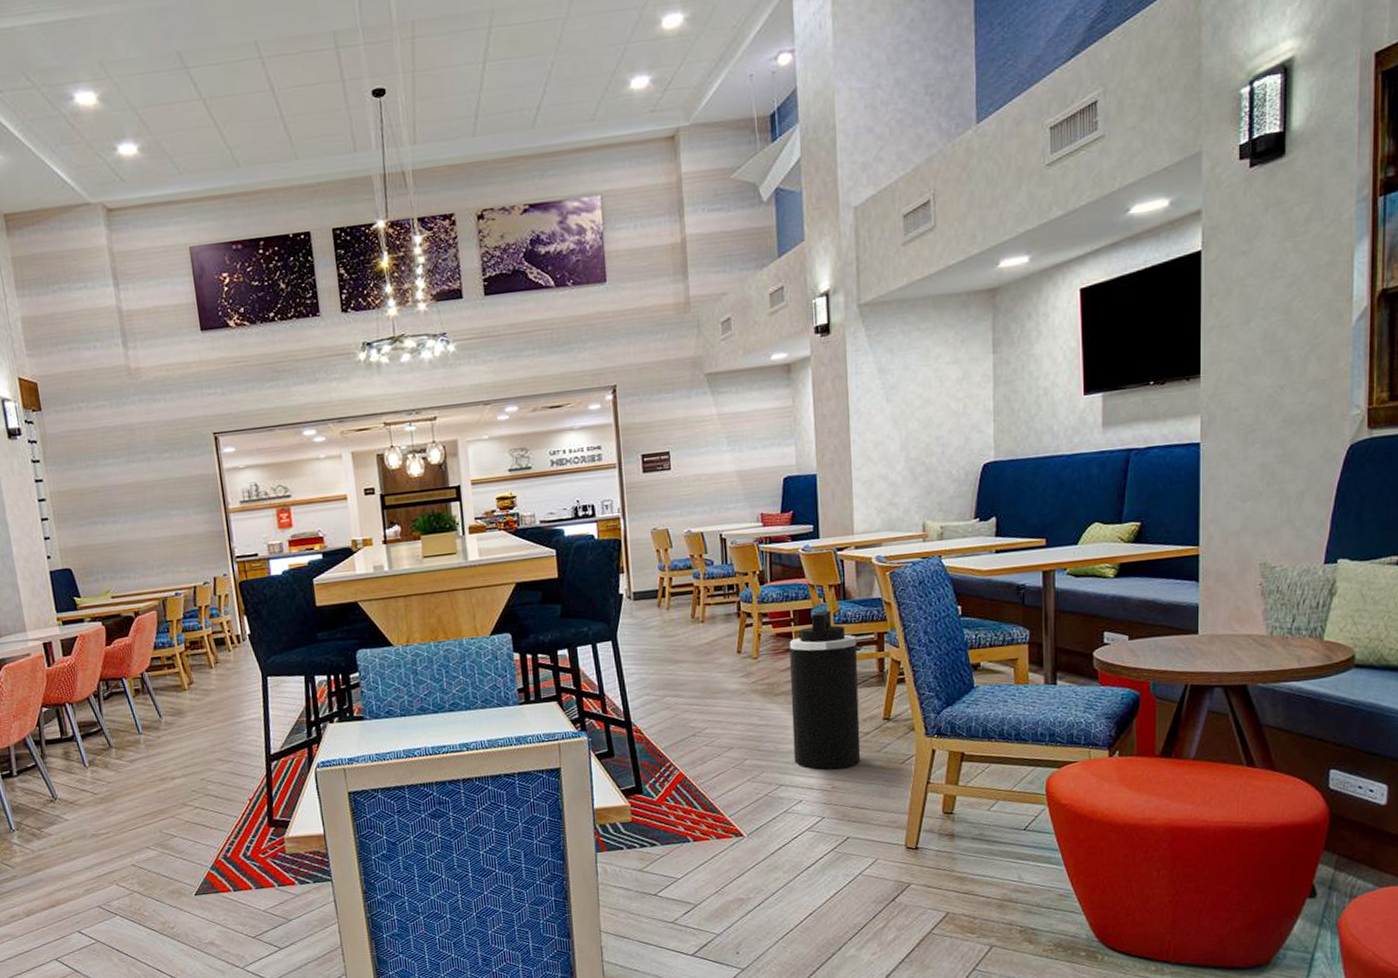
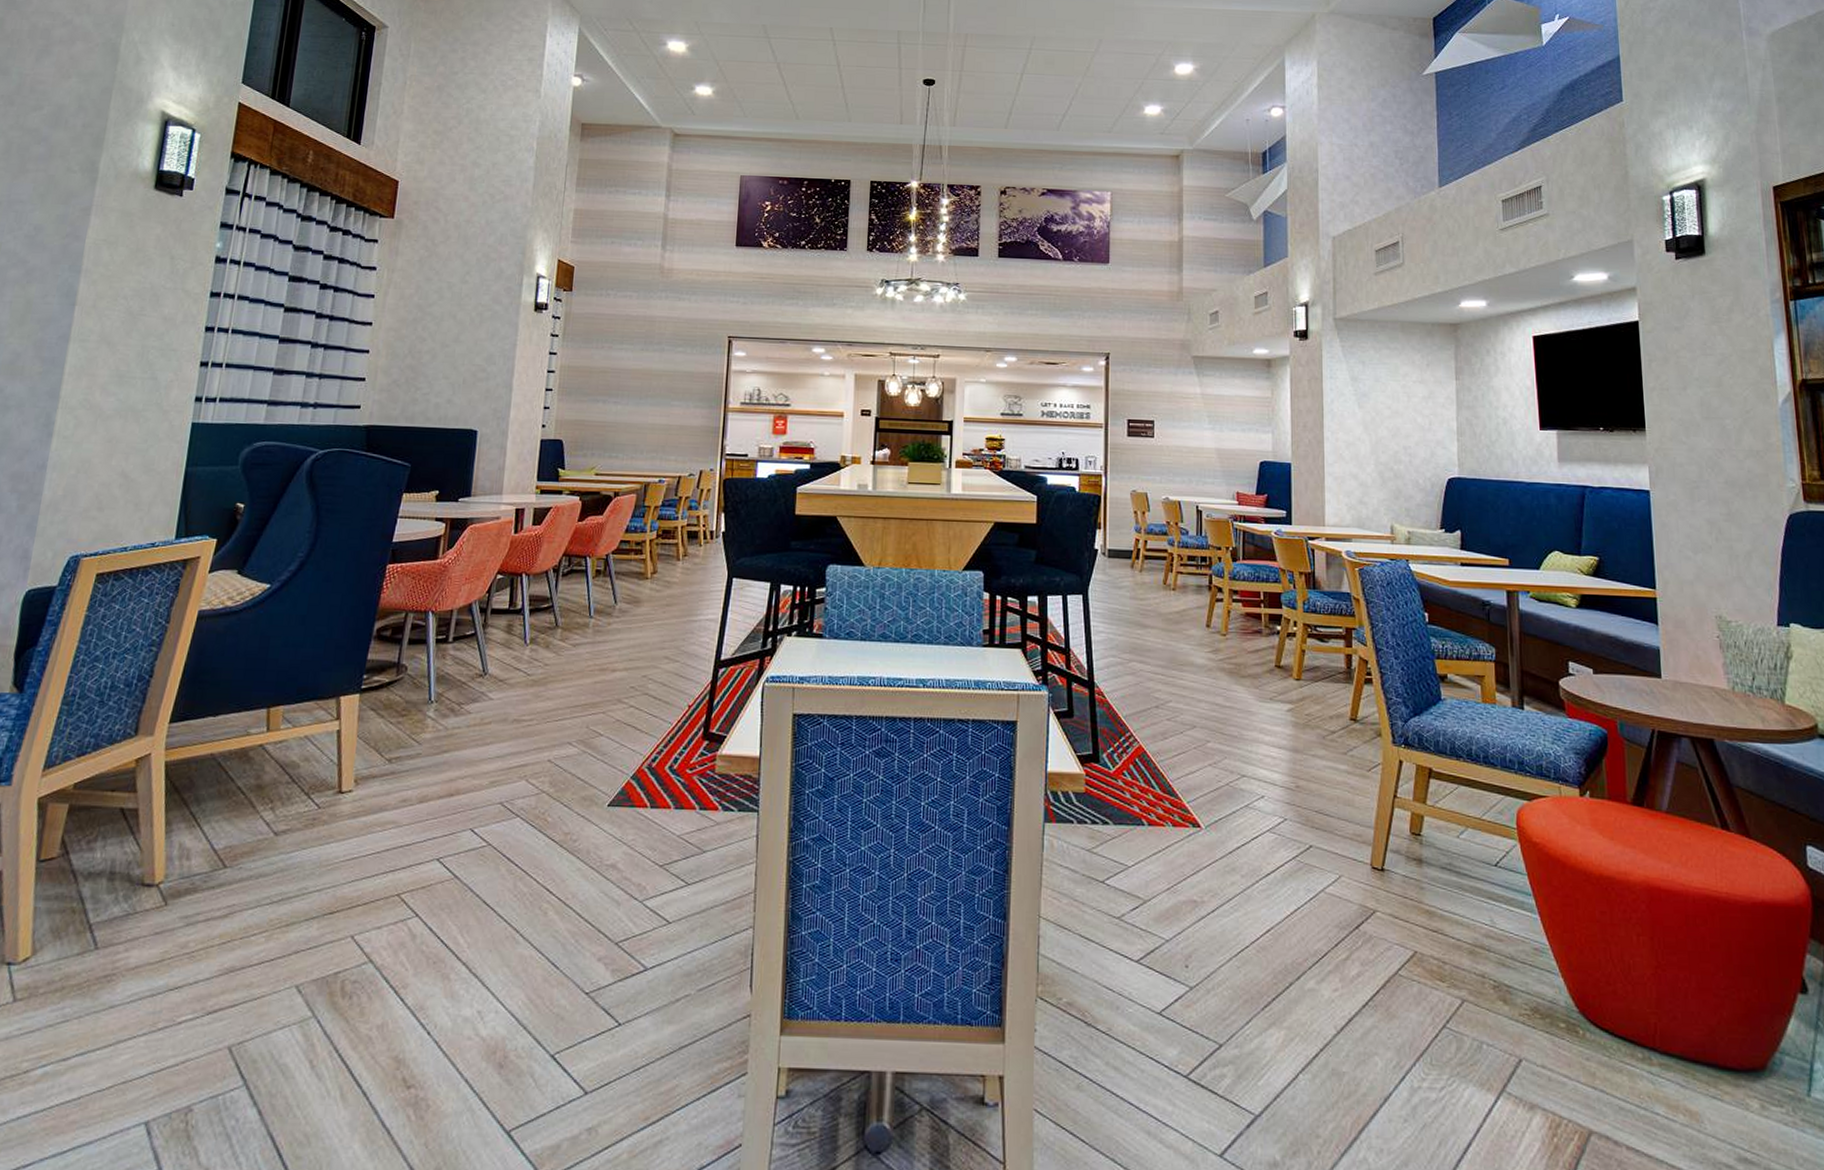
trash can: present [789,610,861,770] -> none [1257,597,1326,767]

